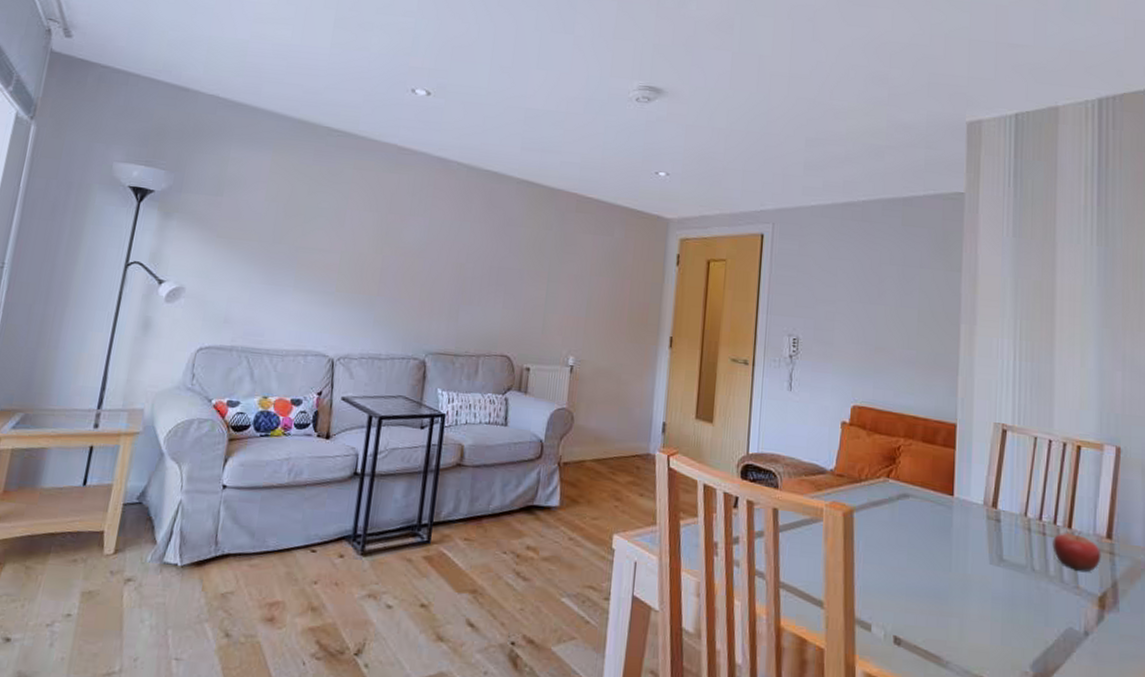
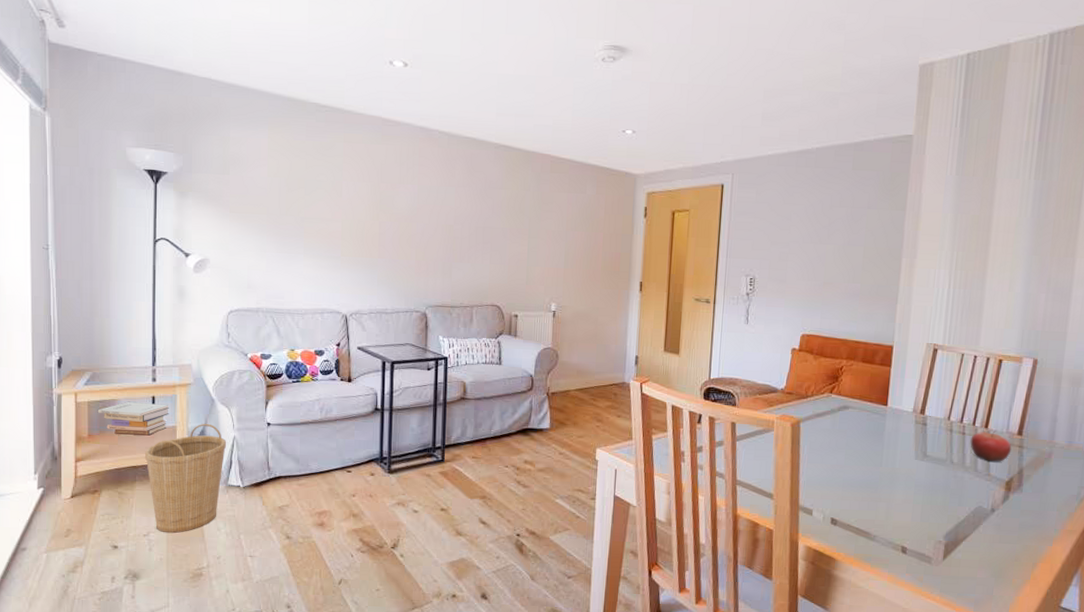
books: none [20,451,109,495] -> present [97,402,169,436]
basket: none [64,482,171,624] -> present [145,423,227,533]

